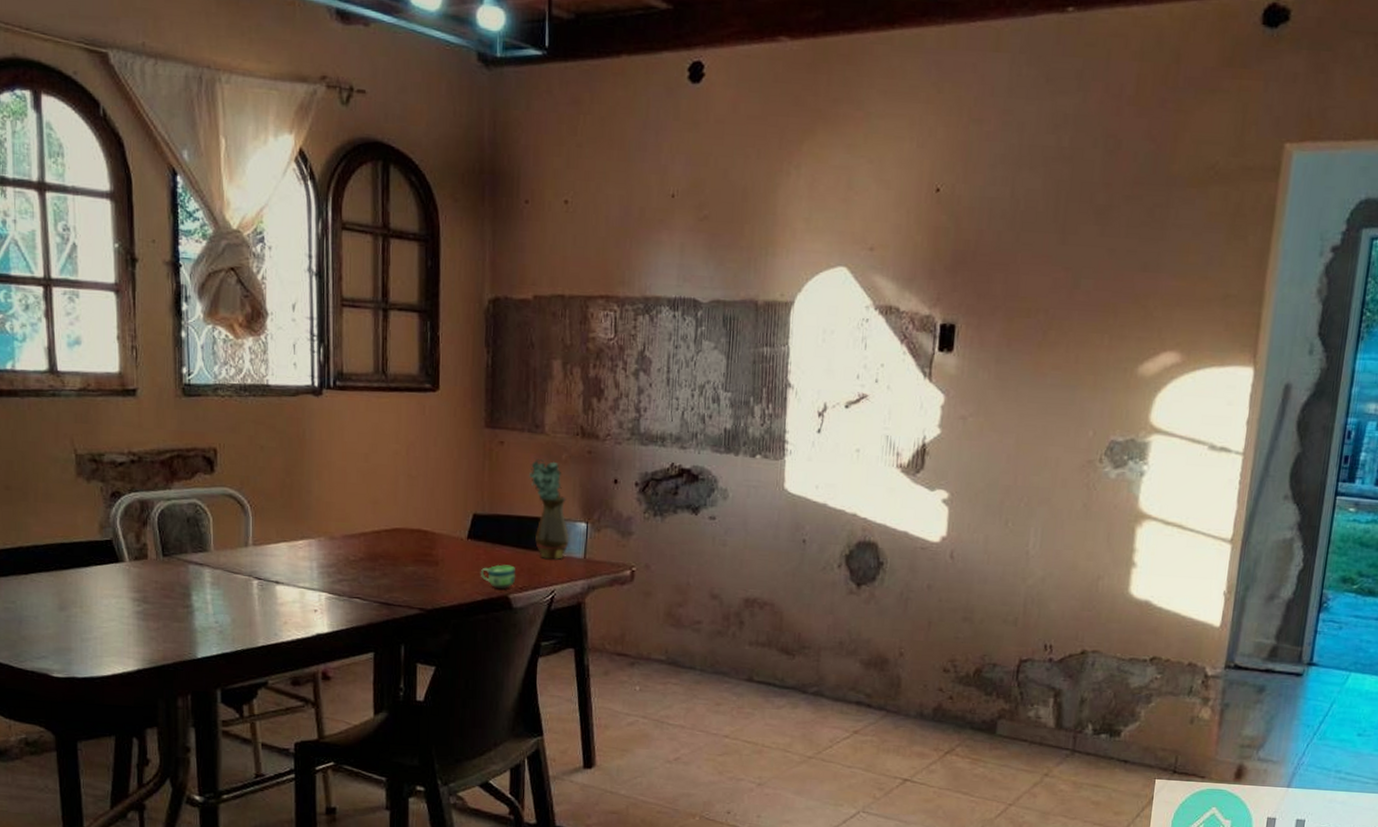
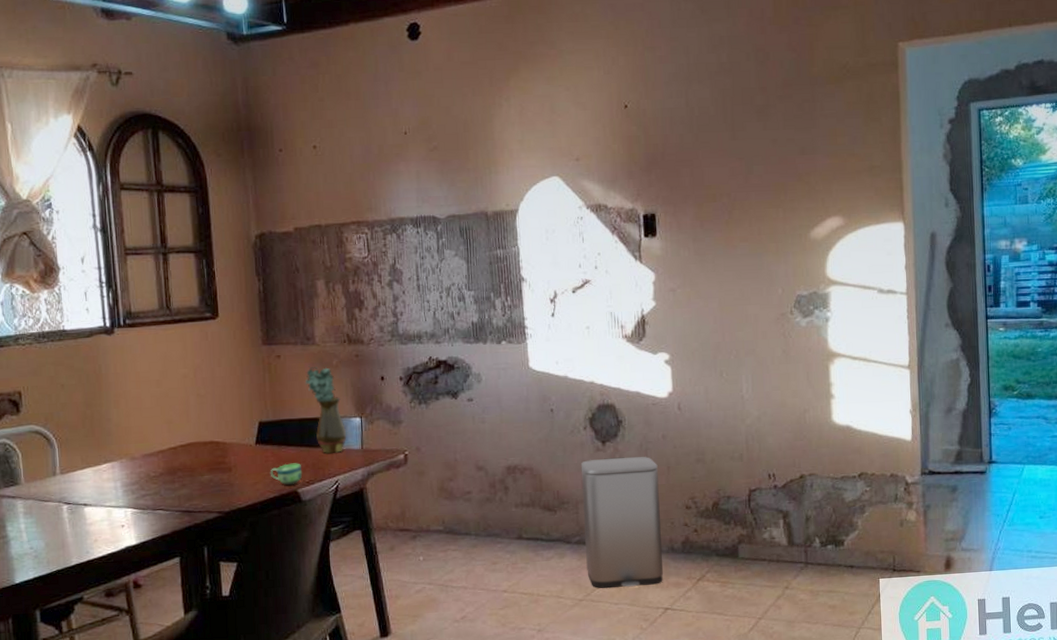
pedal bin: none [821,603,918,751] -> present [580,456,663,588]

